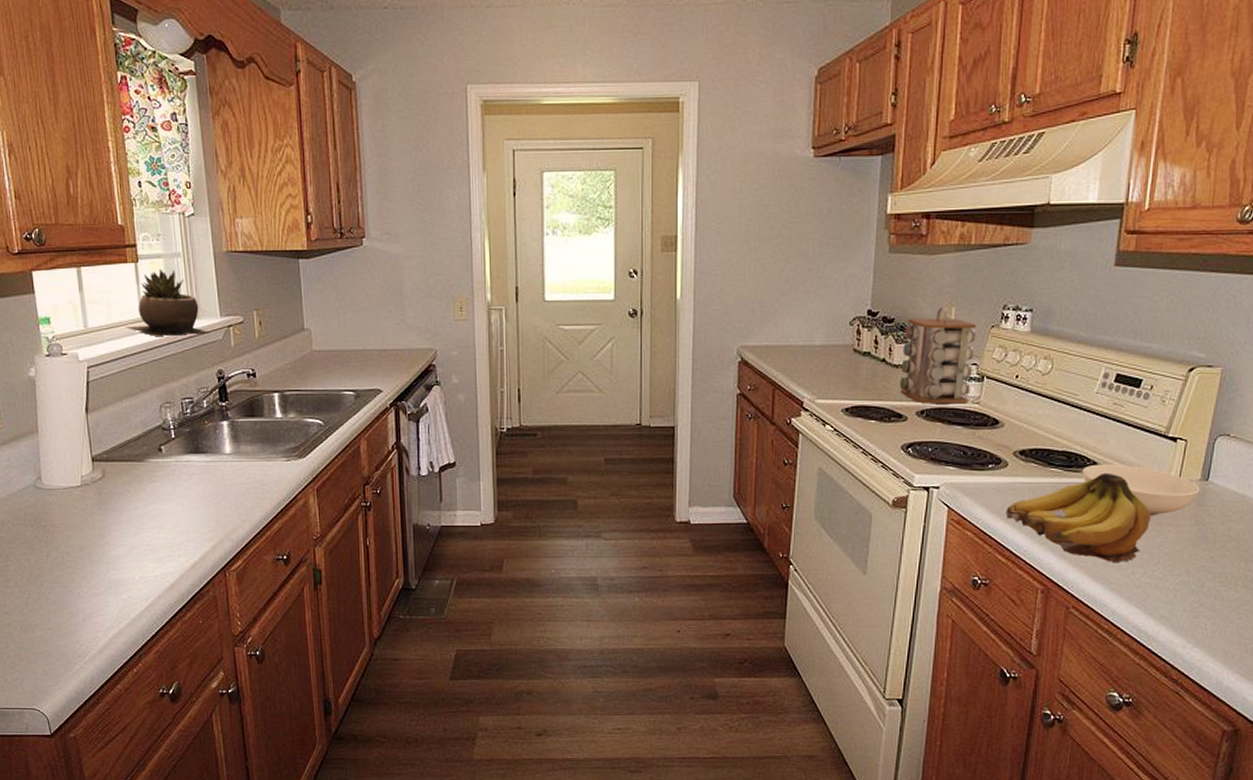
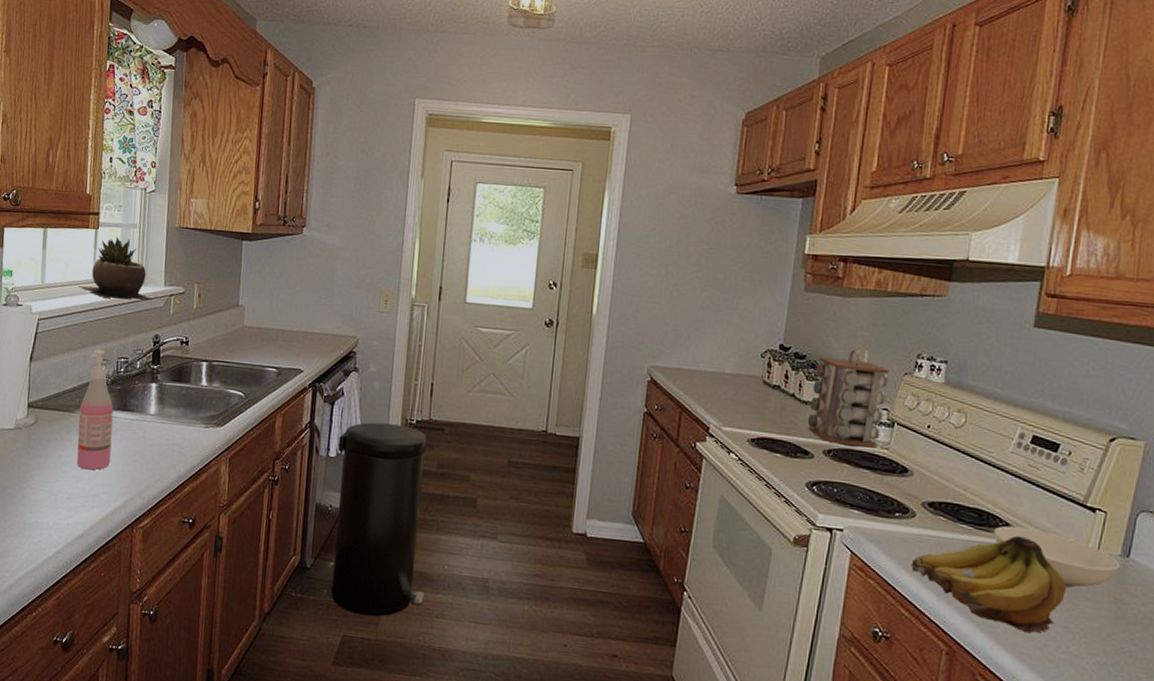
soap dispenser: none [148,393,192,519] -> present [76,350,114,470]
pedal bin: none [429,435,535,628] -> present [331,422,427,617]

